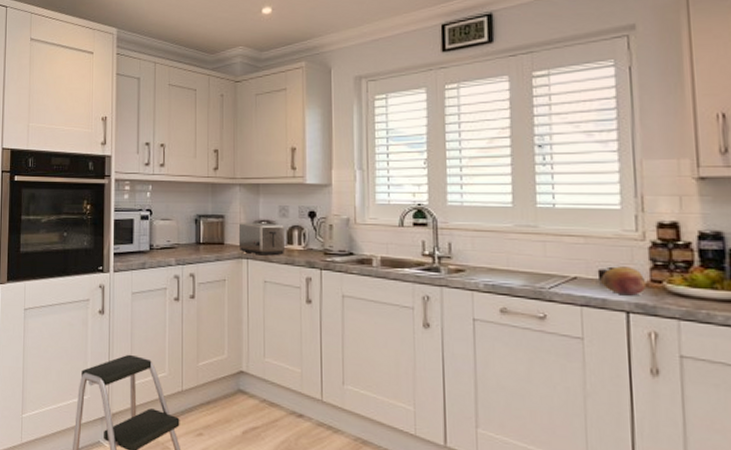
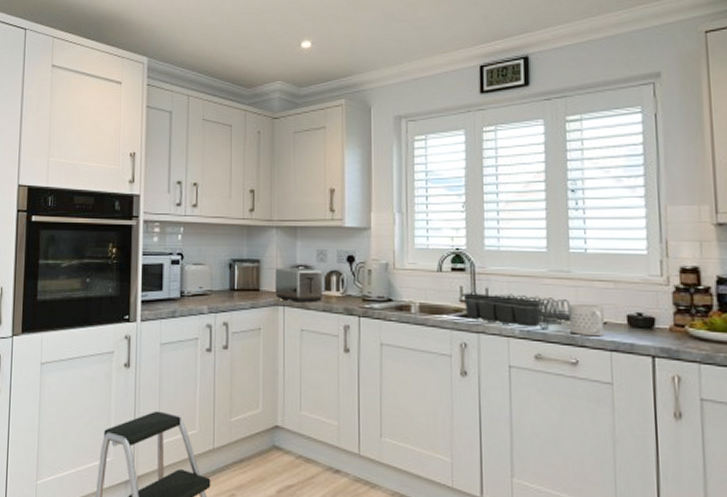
dish rack: none [423,247,539,285] -> present [461,293,572,331]
mug: none [536,258,575,292] -> present [569,303,605,337]
fruit: present [601,266,647,296] -> none [629,311,671,340]

